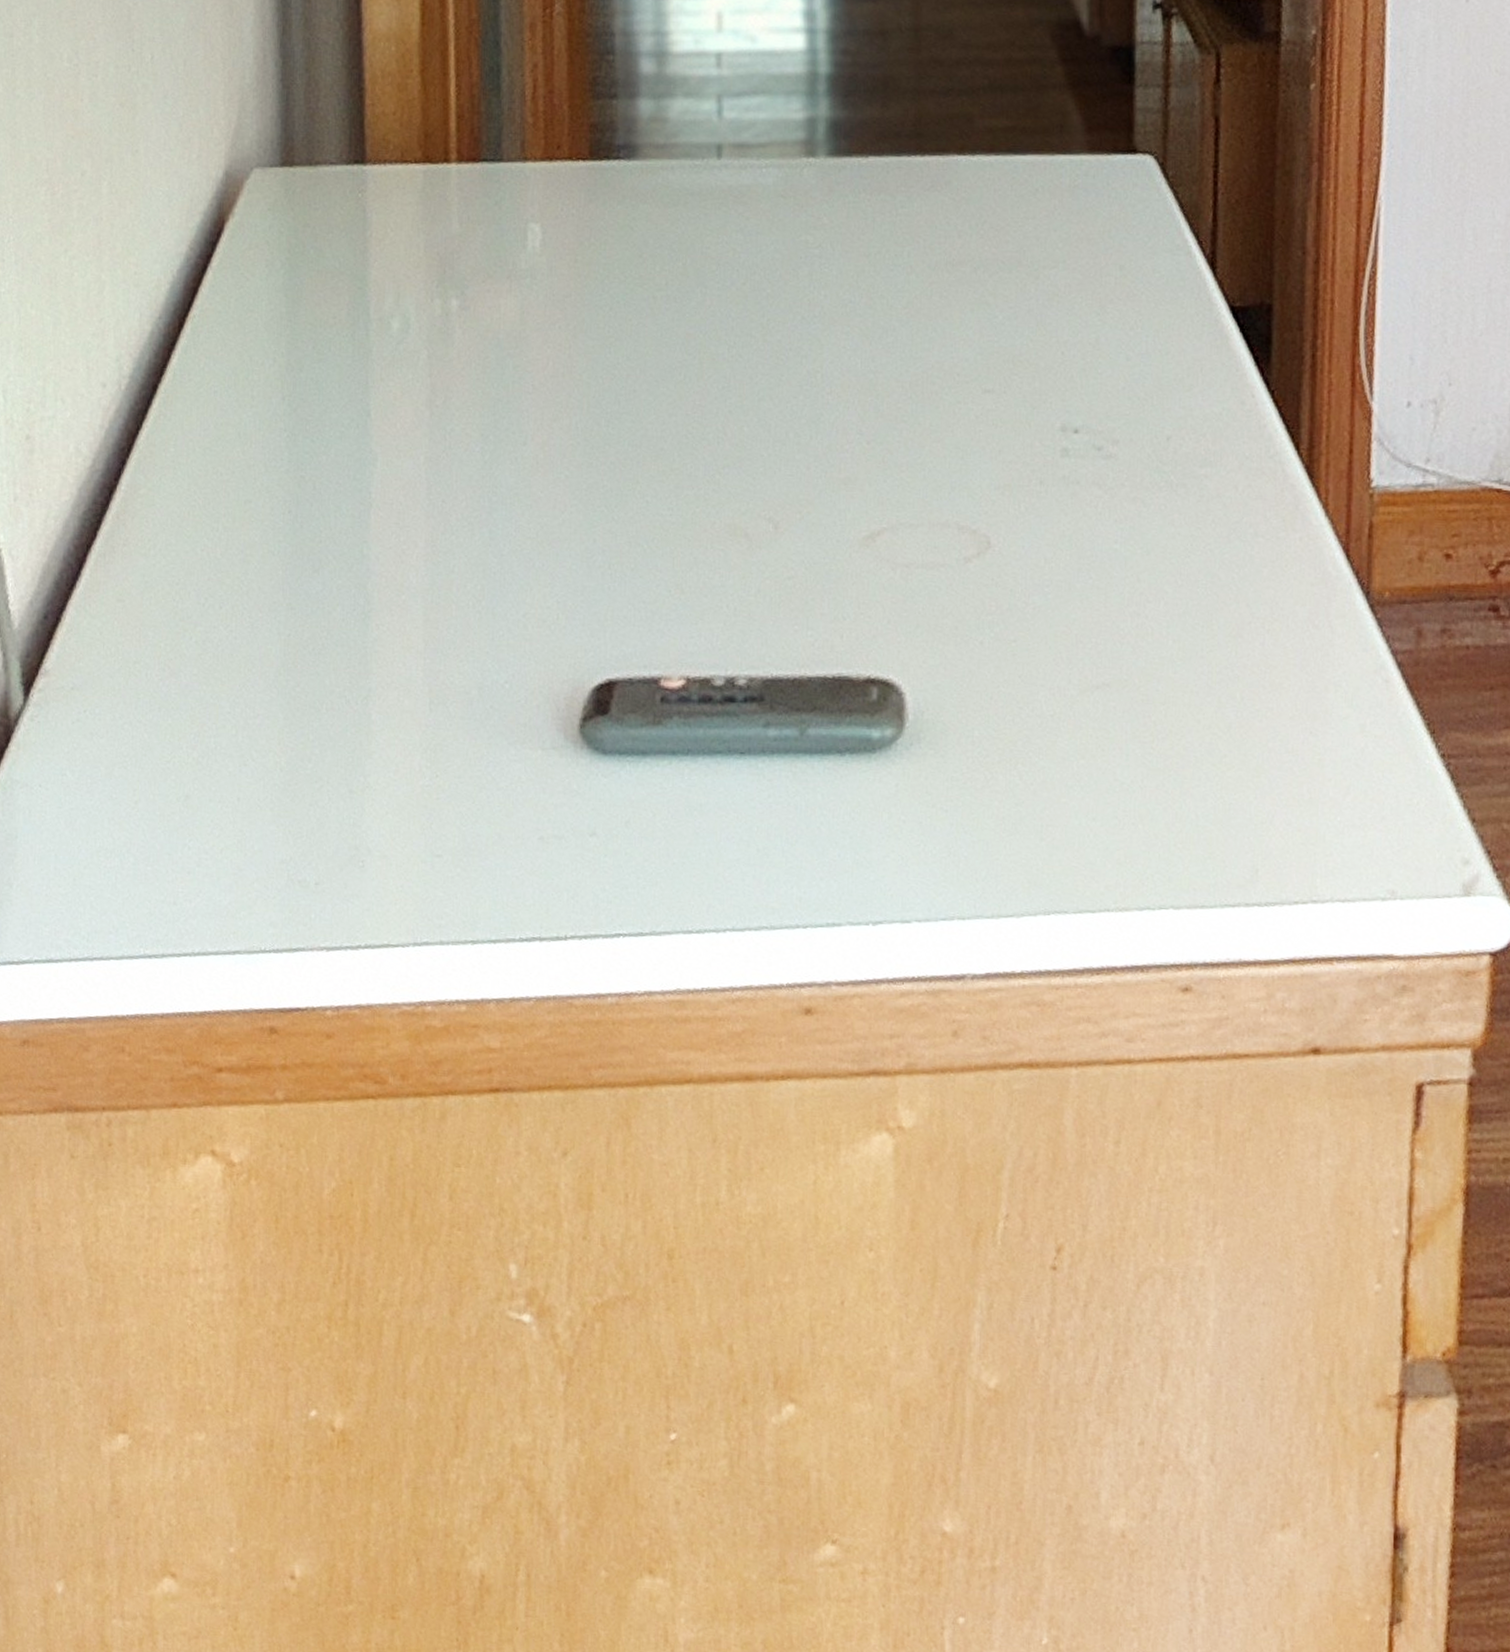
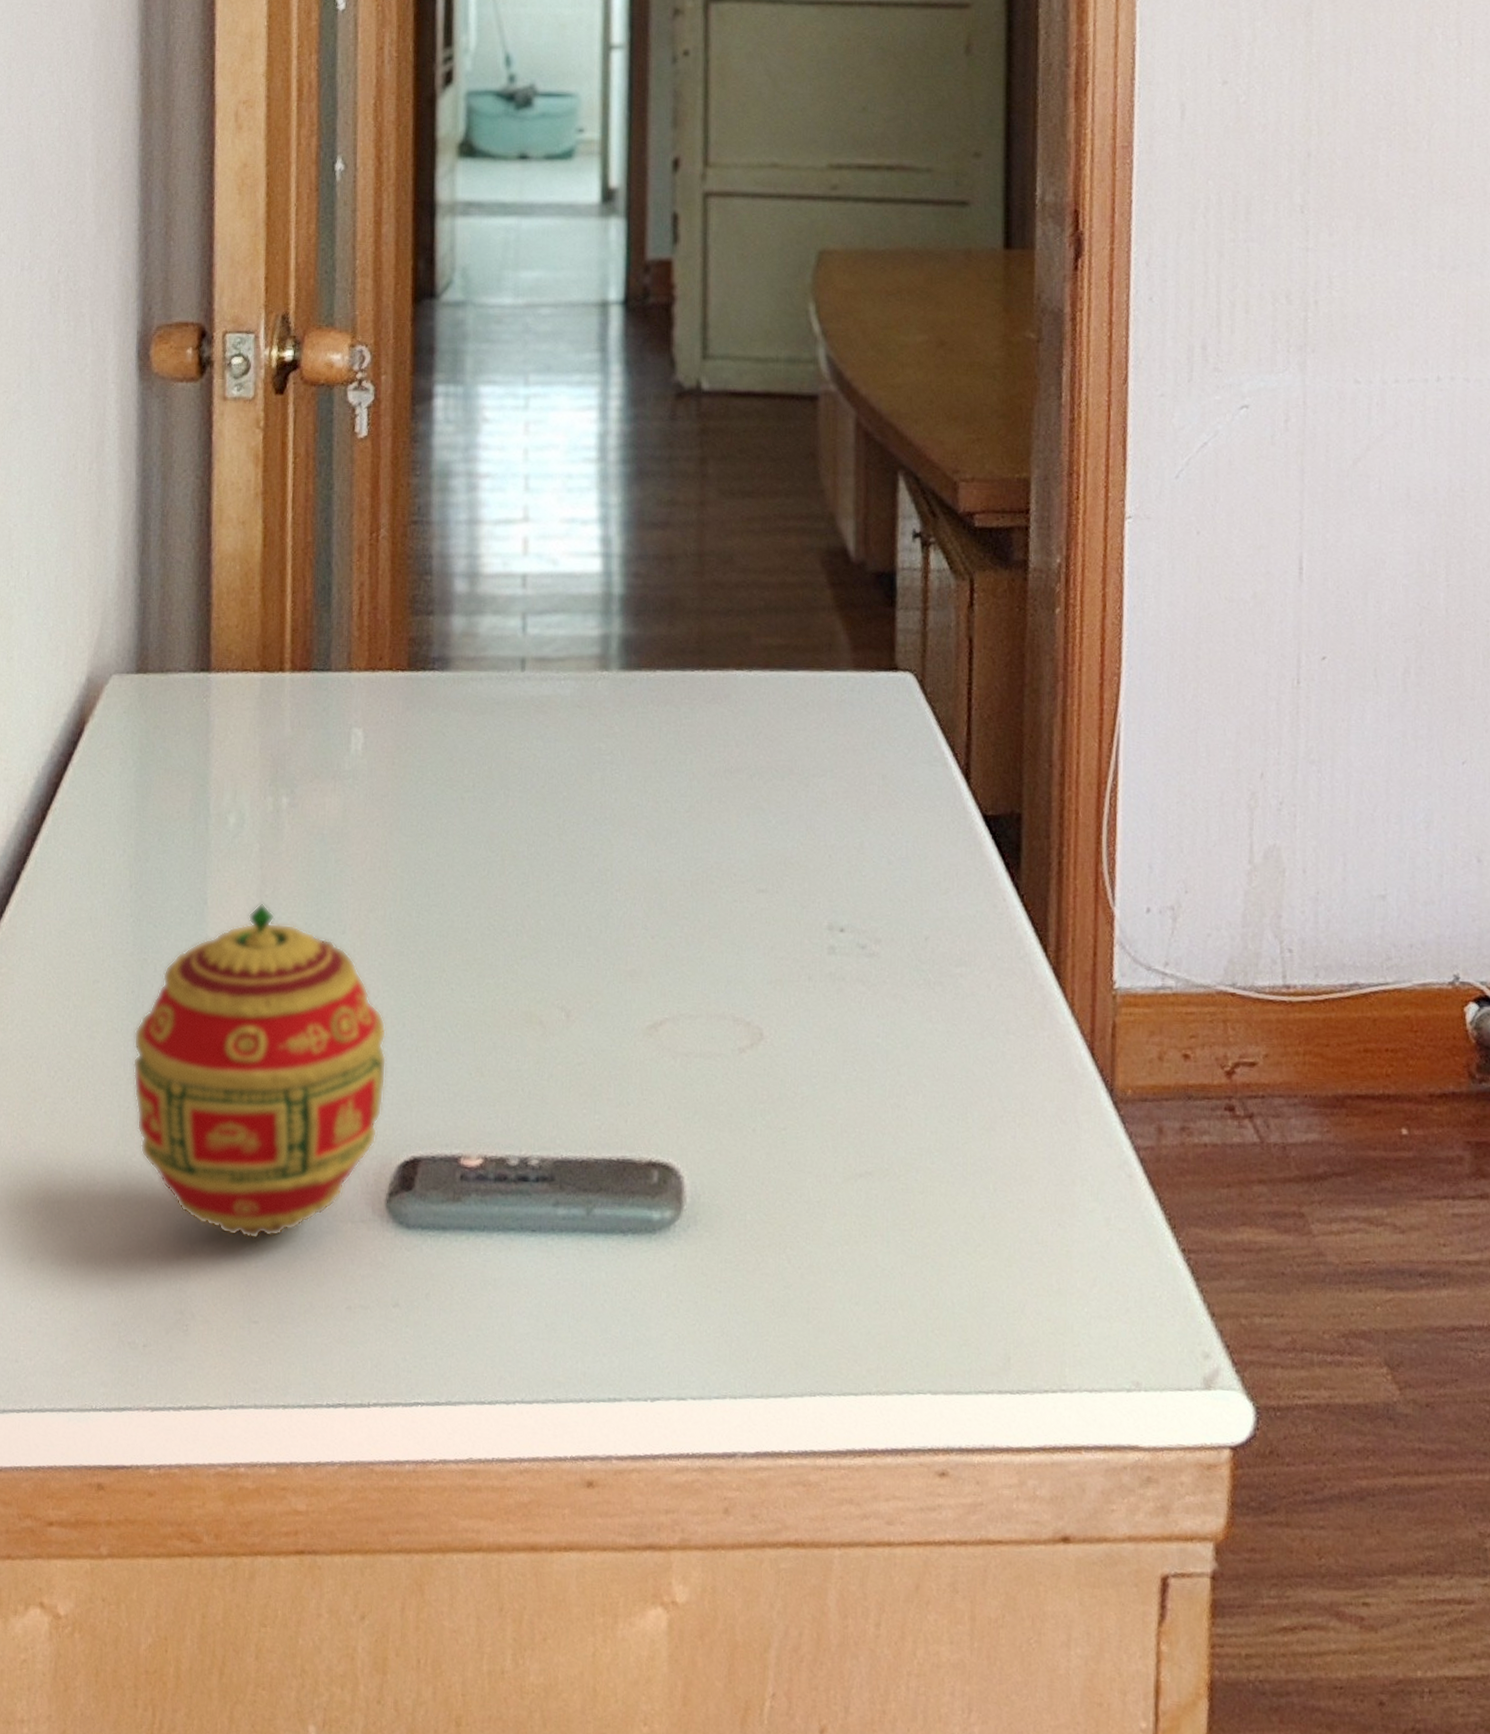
decorative egg: none [292,413,576,770] -> present [132,903,387,1240]

